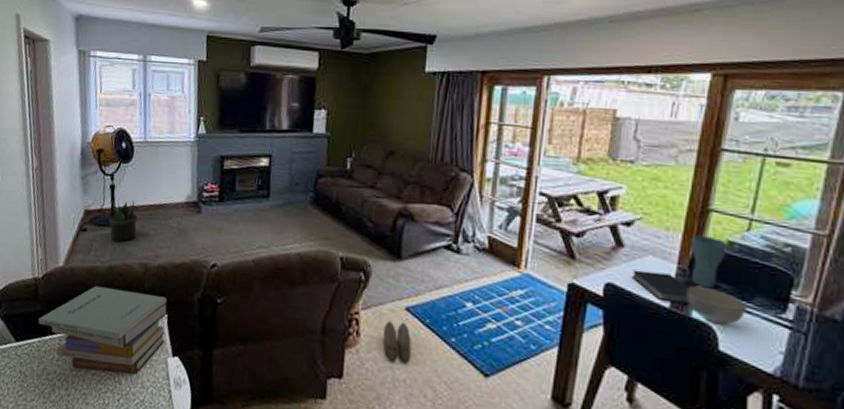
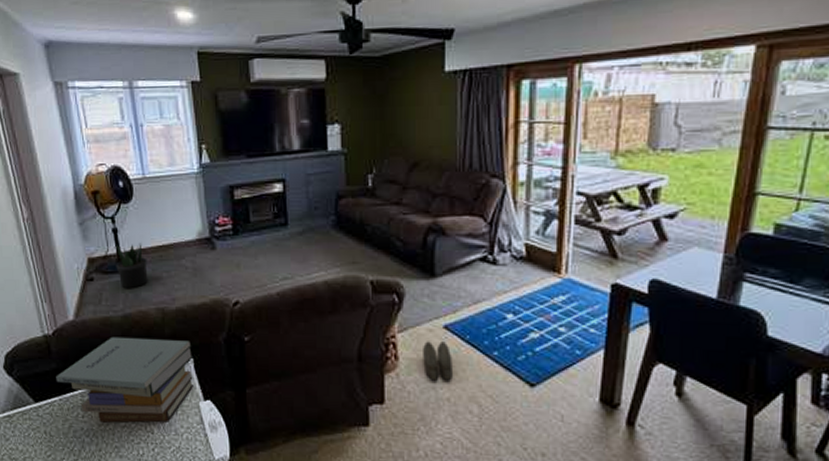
book: present [631,270,689,303] -> none [676,263,737,293]
bowl: present [686,285,747,325] -> none [733,273,796,310]
vase: present [690,234,730,289] -> none [737,220,778,275]

